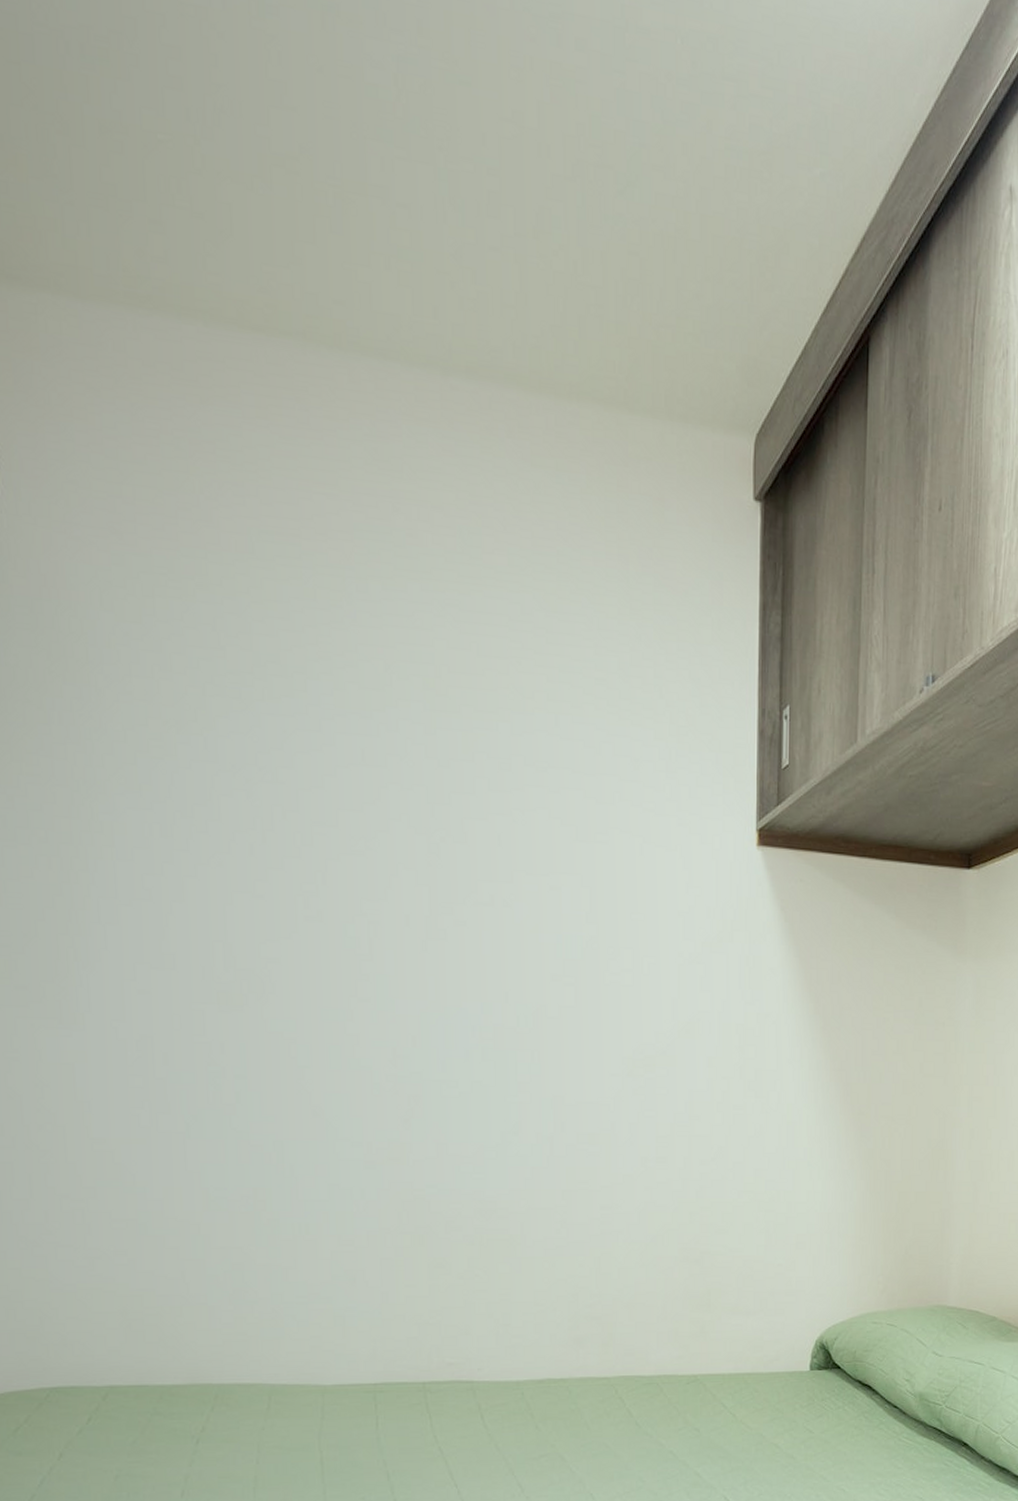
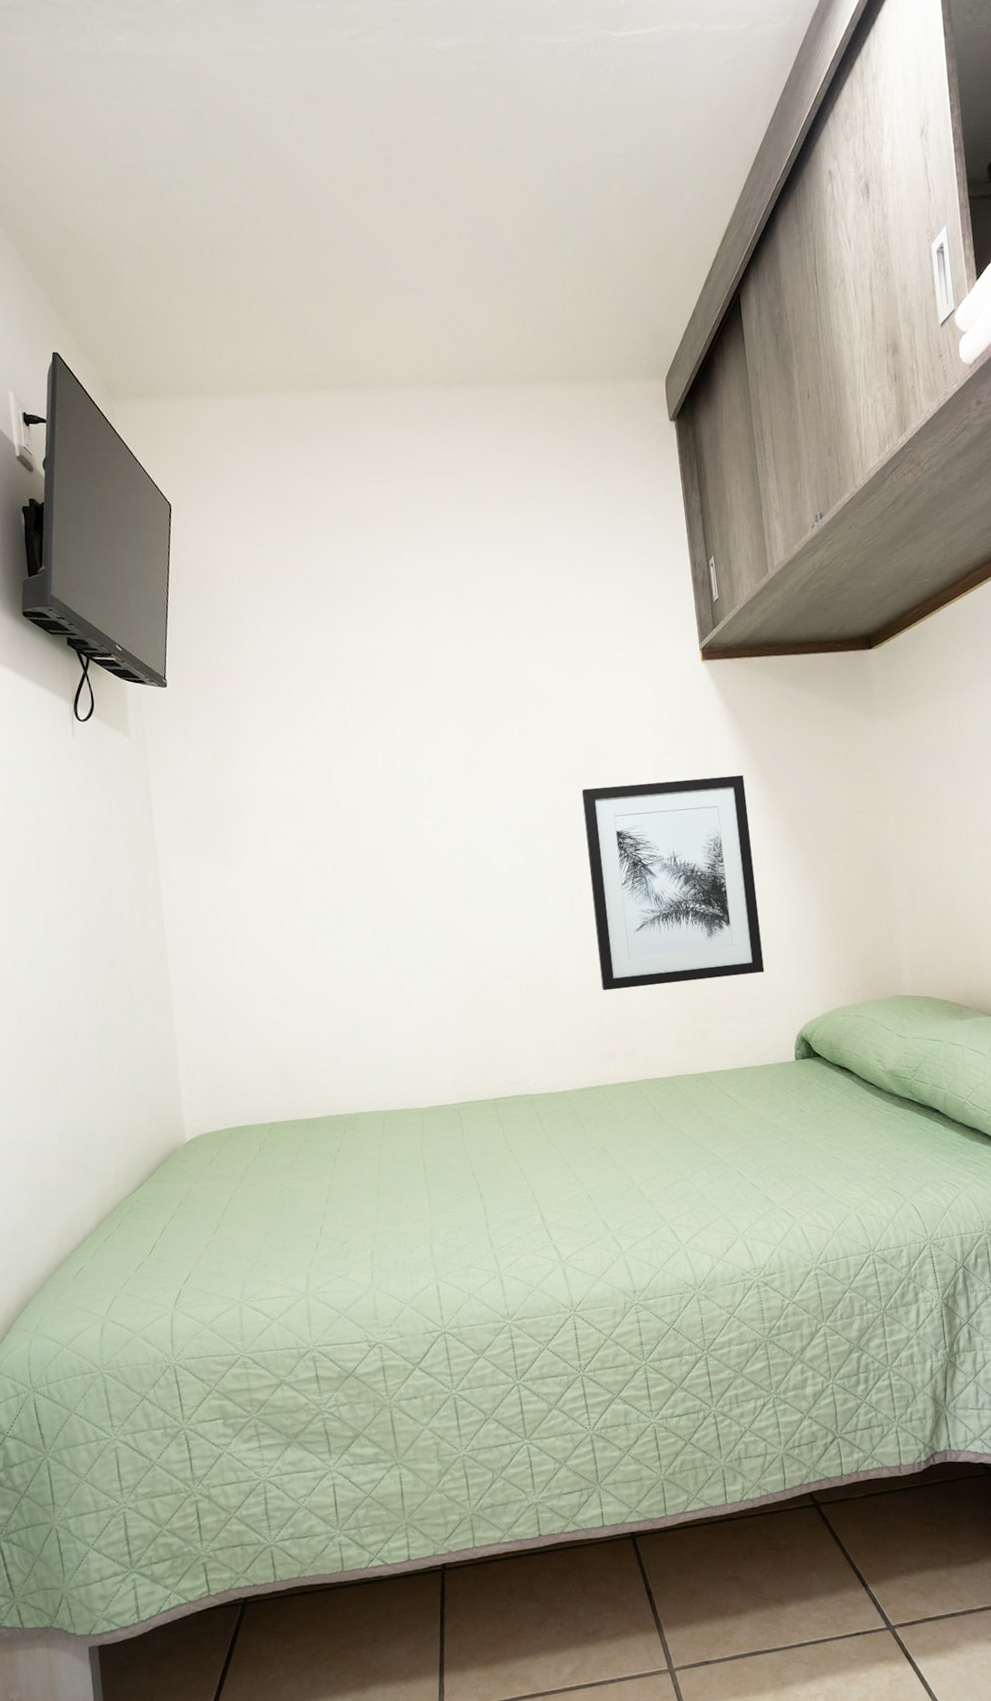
wall art: none [579,993,792,1261] -> present [581,774,765,991]

